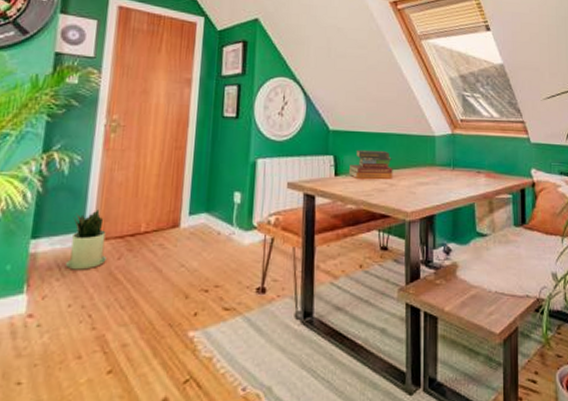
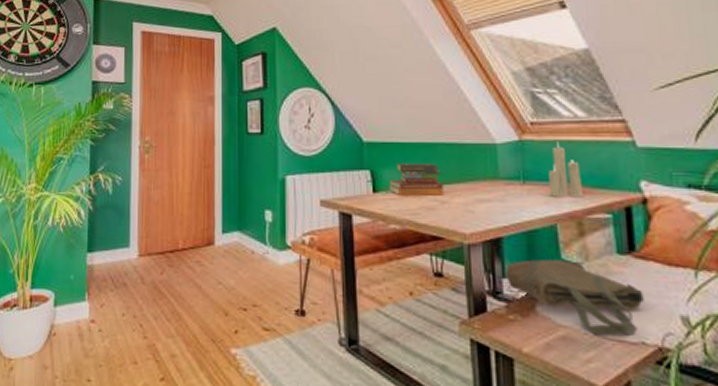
planter: present [66,210,107,270] -> none [118,227,151,283]
tote bag: none [436,232,529,293] -> present [506,259,644,336]
candle: none [471,136,494,181] -> present [548,142,584,197]

